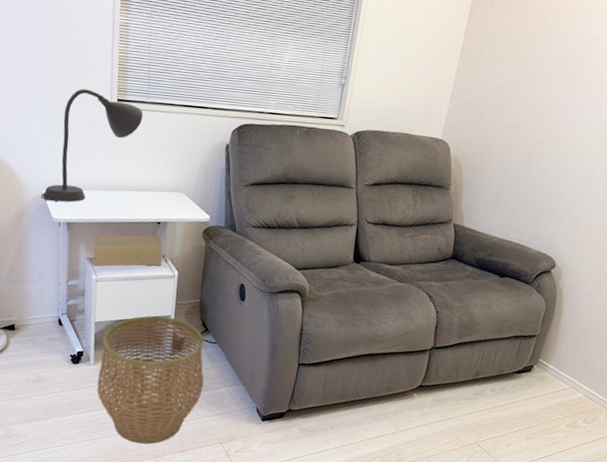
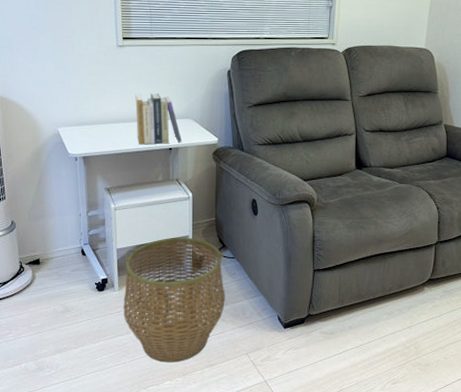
desk lamp: present [40,89,143,203] -> none [56,31,148,138]
box: present [93,235,162,267] -> none [110,161,177,196]
books: none [125,161,172,218] -> present [135,93,182,145]

